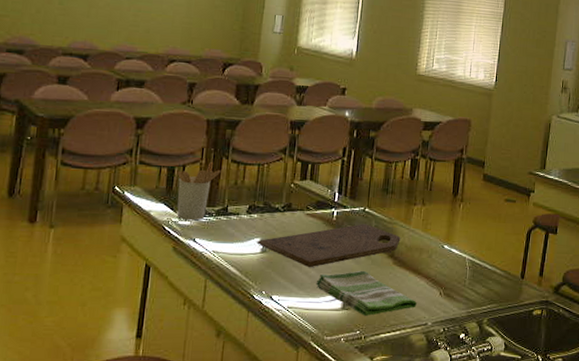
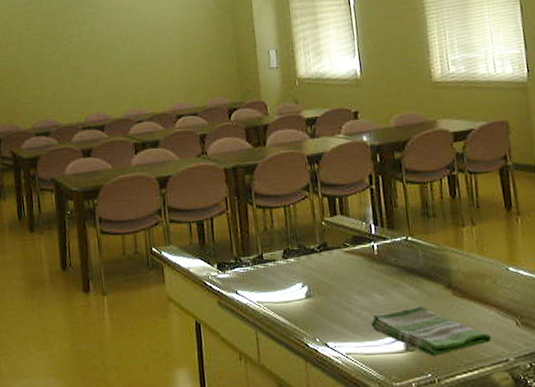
utensil holder: present [177,161,221,221] -> none [206,210,248,273]
cutting board: present [257,224,401,268] -> none [299,254,456,309]

